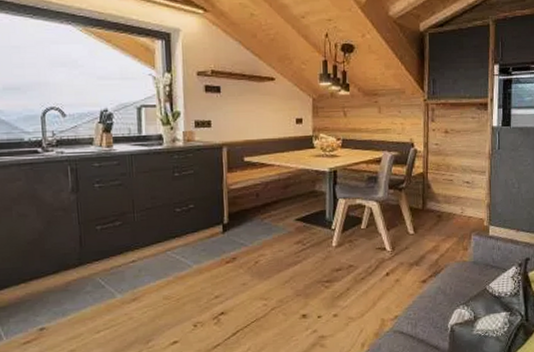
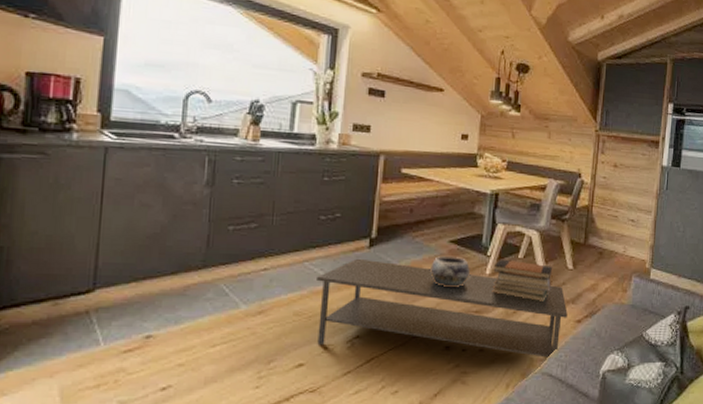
coffee table: none [180,243,413,323] -> present [317,258,568,359]
decorative bowl: none [281,233,317,262] -> present [430,256,470,287]
book stack: none [339,230,395,267] -> present [492,259,552,301]

